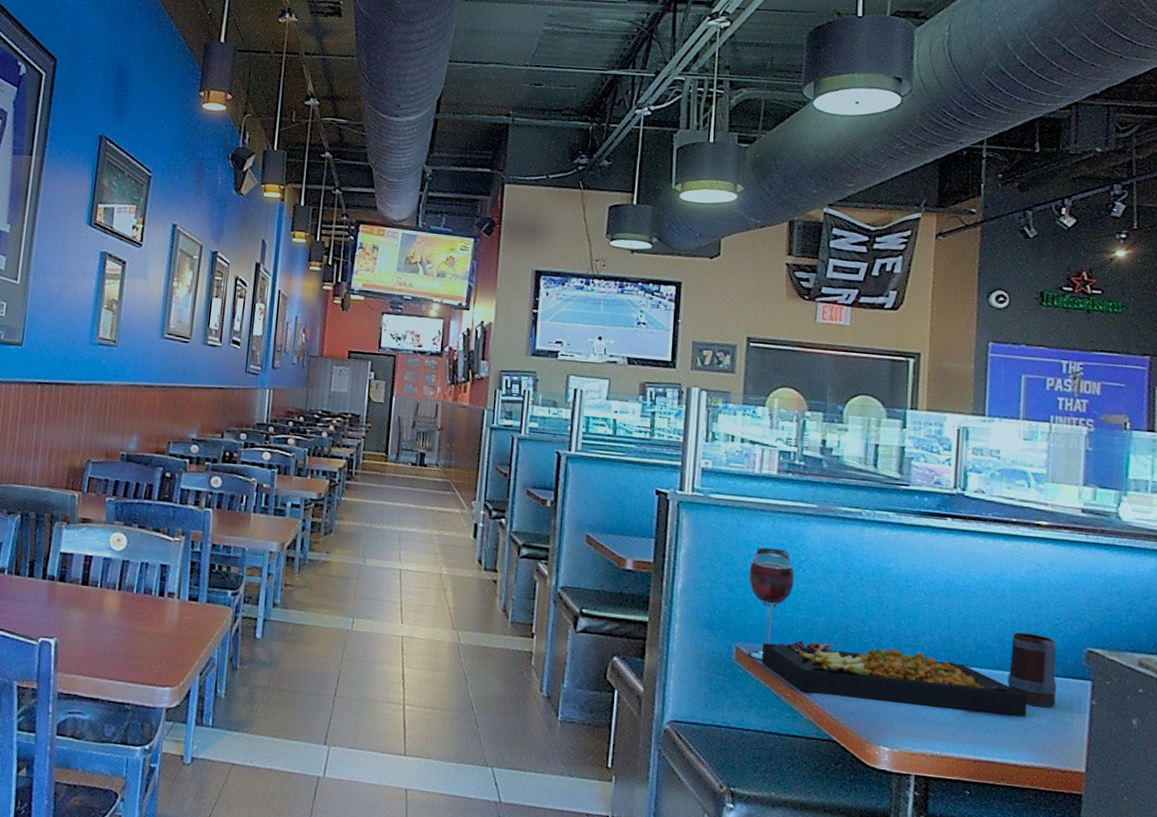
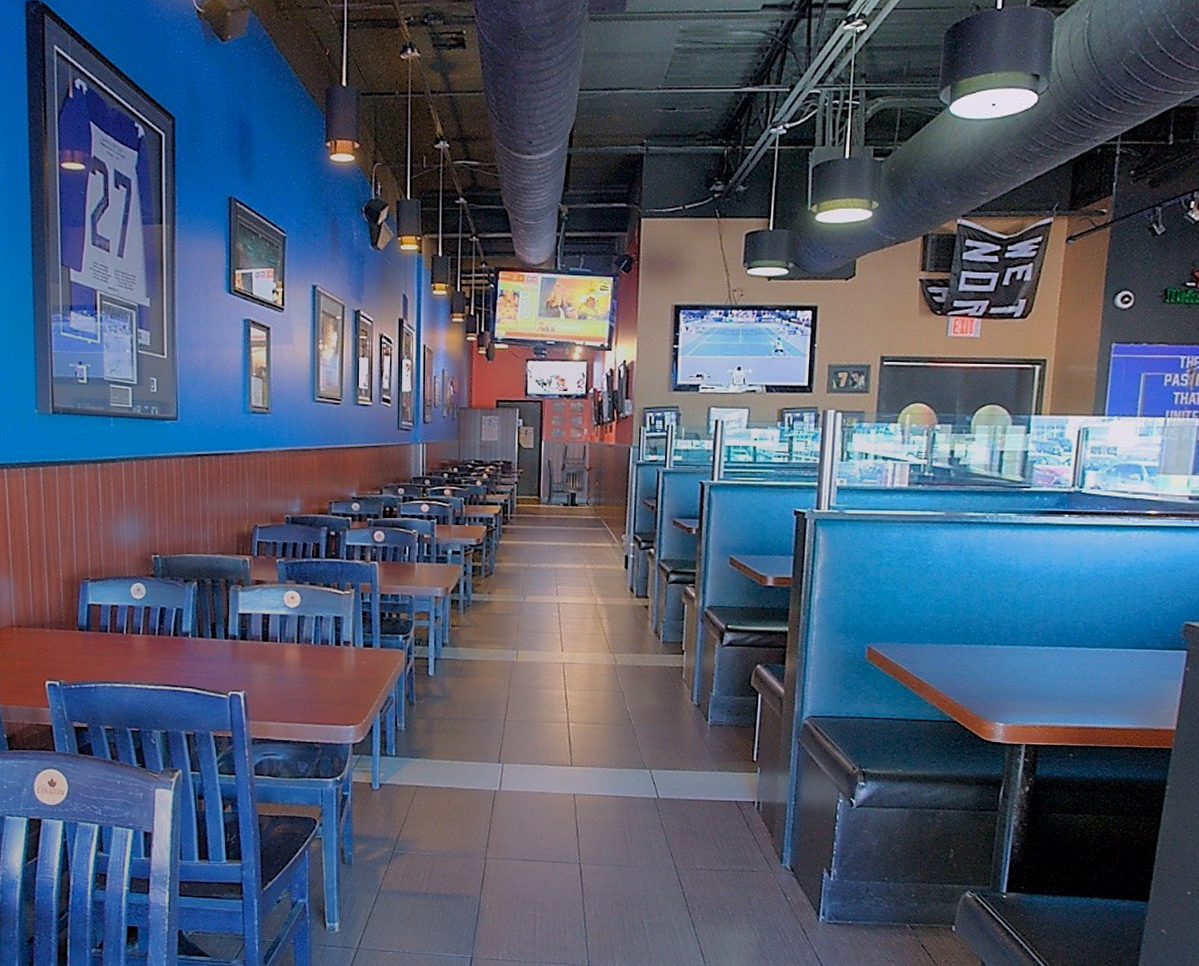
wineglass: present [748,547,795,660] -> none [878,555,923,657]
food platter: present [761,640,1027,717] -> none [890,636,1129,686]
beer mug: present [1007,632,1057,708] -> none [1112,613,1157,677]

